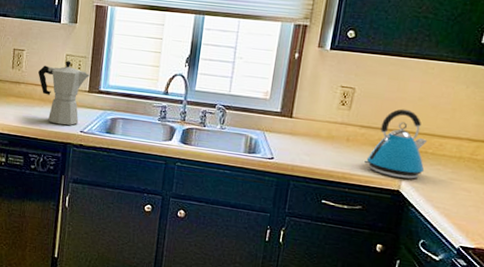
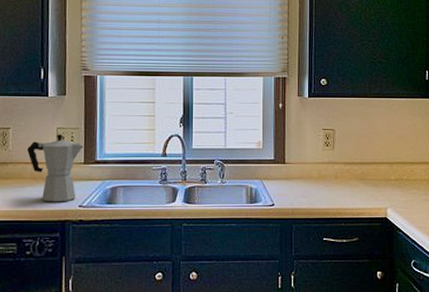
kettle: present [364,109,428,179] -> none [353,143,404,205]

